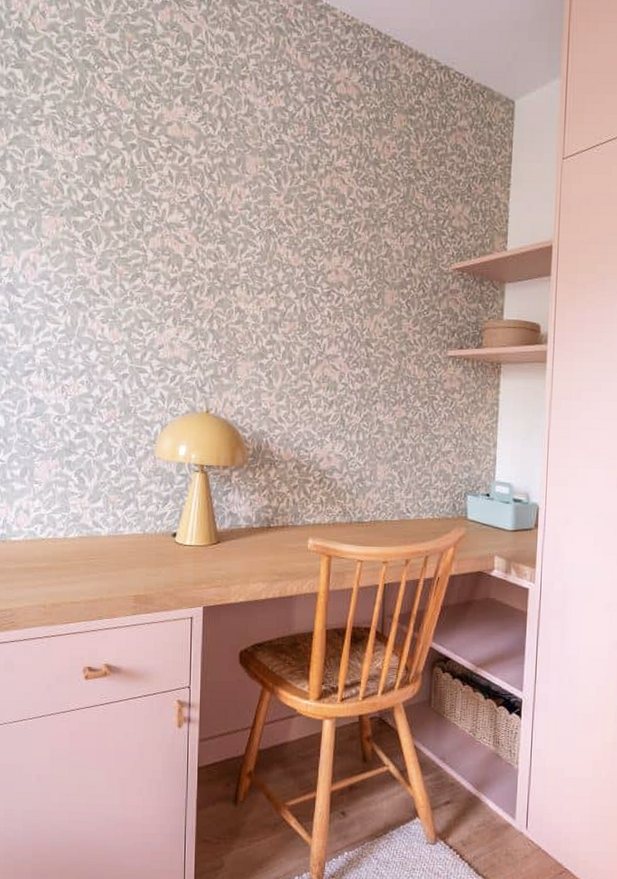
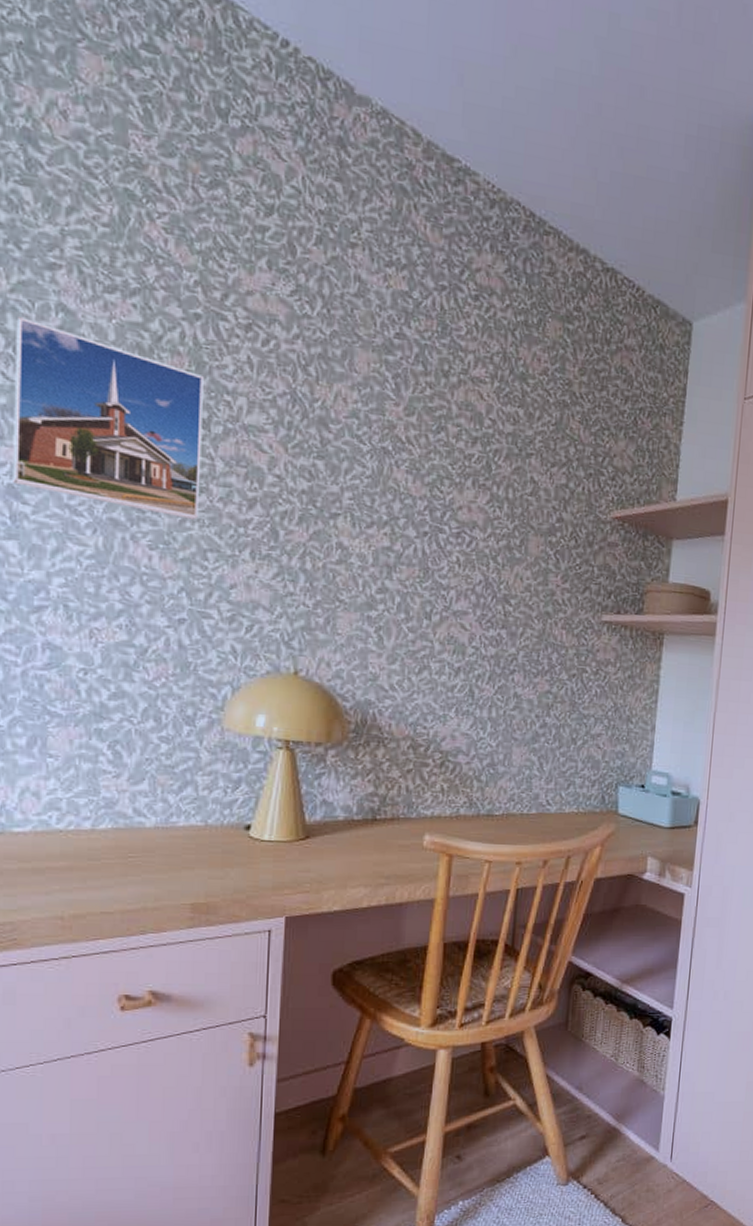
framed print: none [11,162,138,298] -> present [13,317,203,520]

